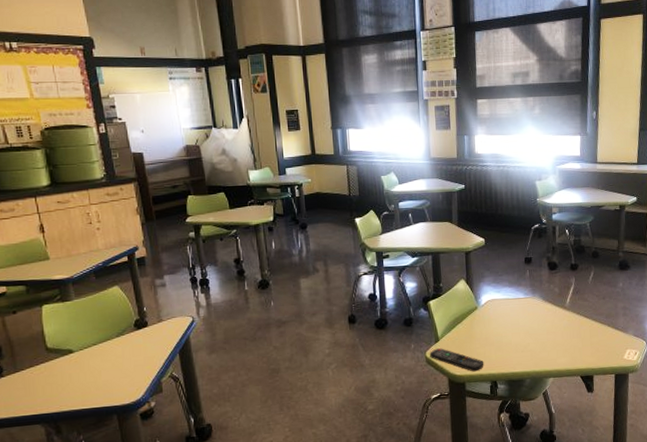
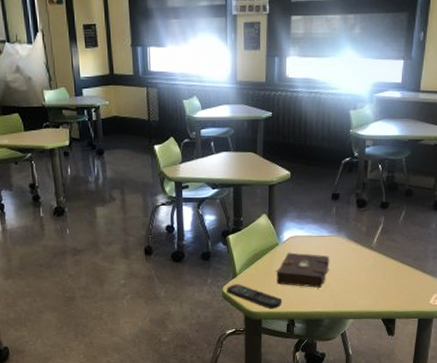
book: none [477,315,527,349] -> present [276,252,330,288]

